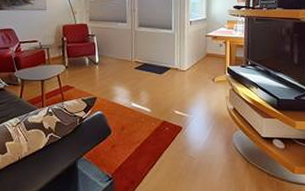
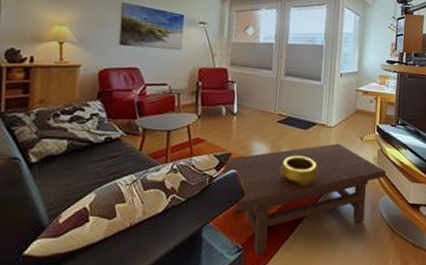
coffee table: none [88,85,239,183] -> present [220,143,386,255]
decorative bowl: none [139,98,175,125] -> present [279,156,319,188]

